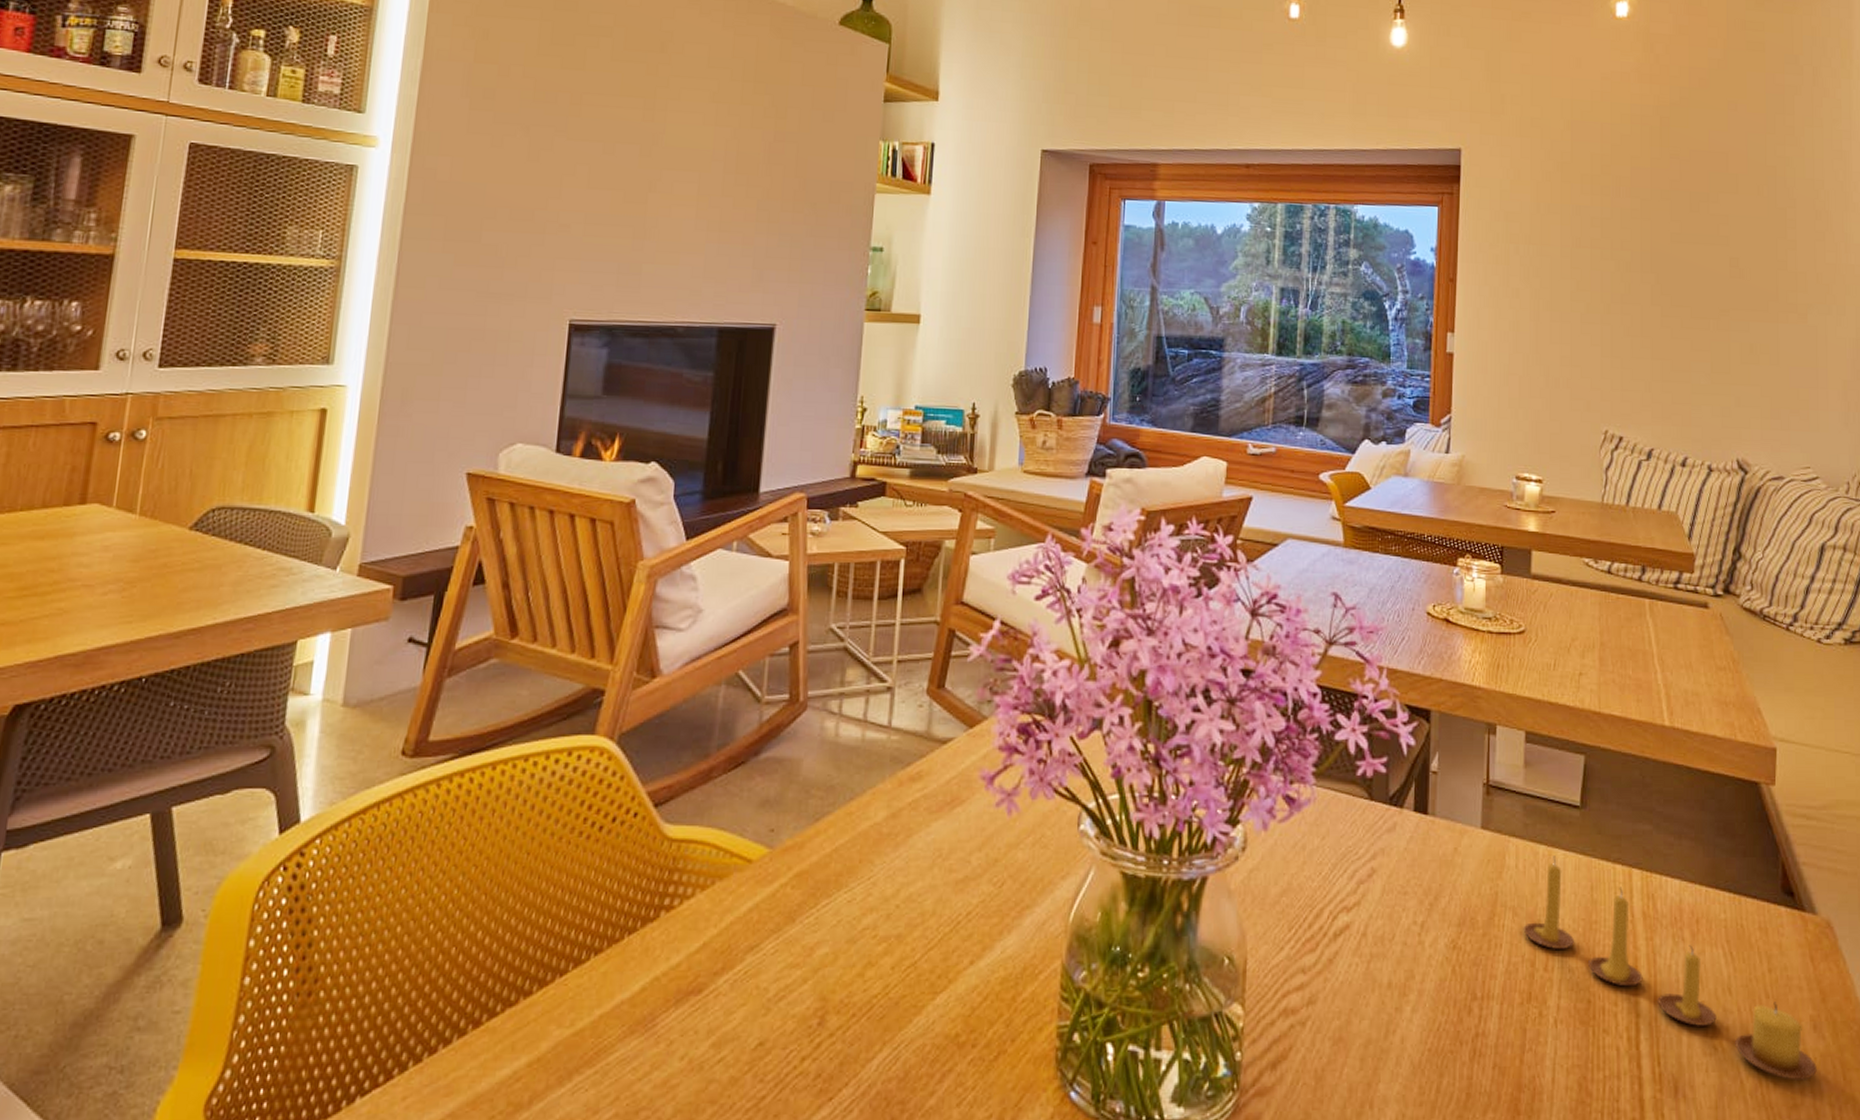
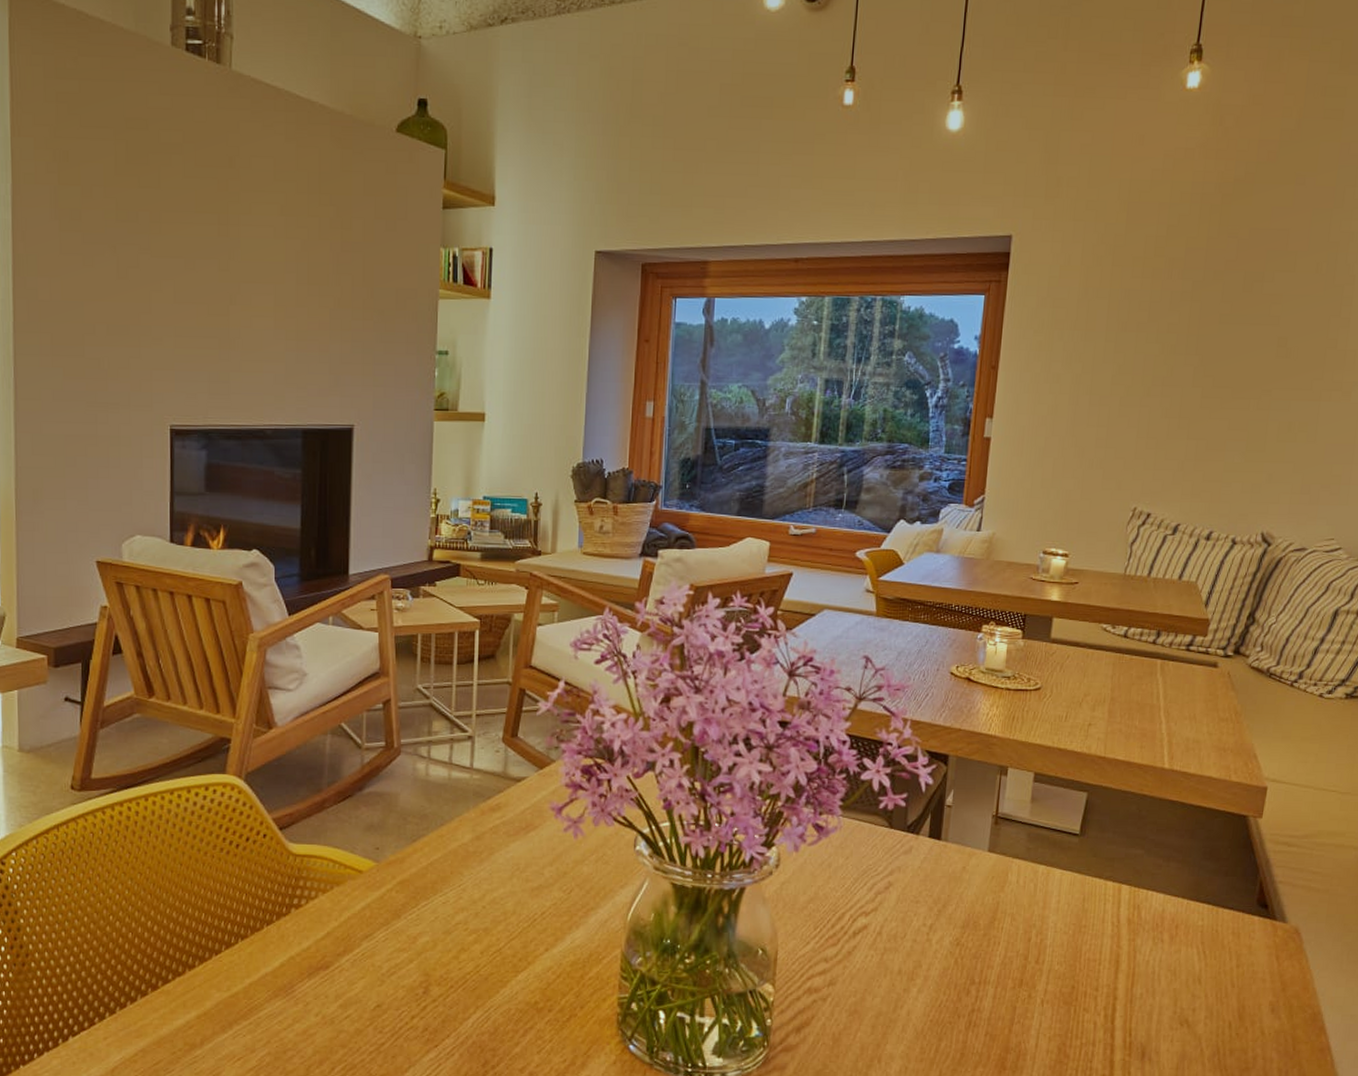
candle: present [1523,856,1817,1081] -> none [1019,874,1270,1050]

